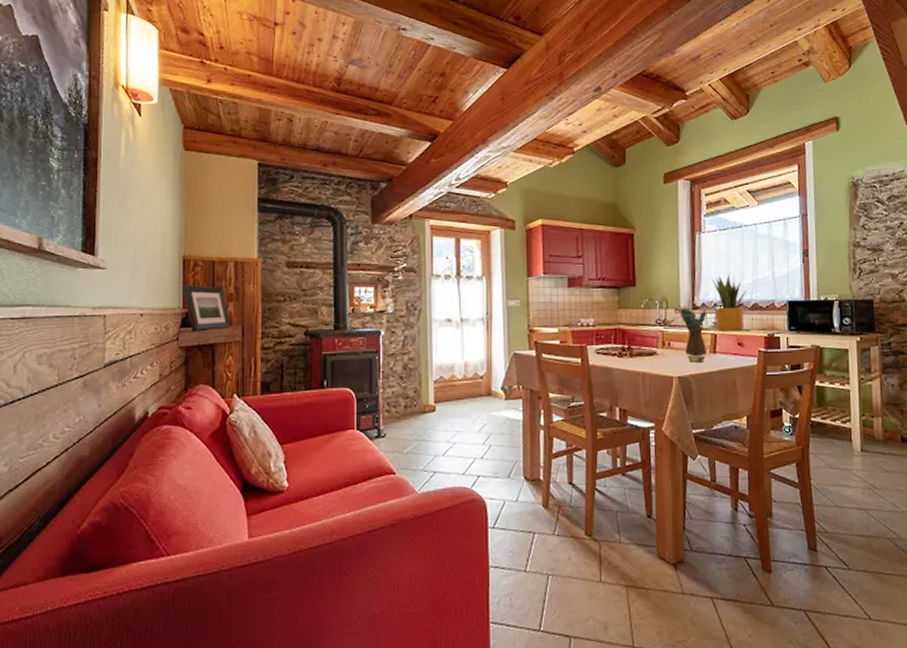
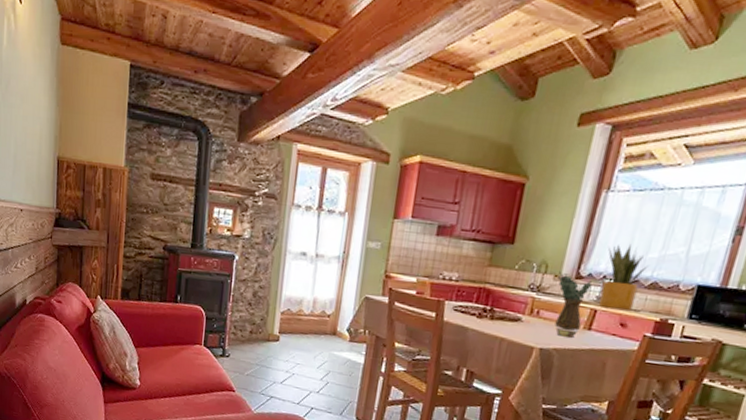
picture frame: present [182,285,231,332] -> none [56,186,98,233]

